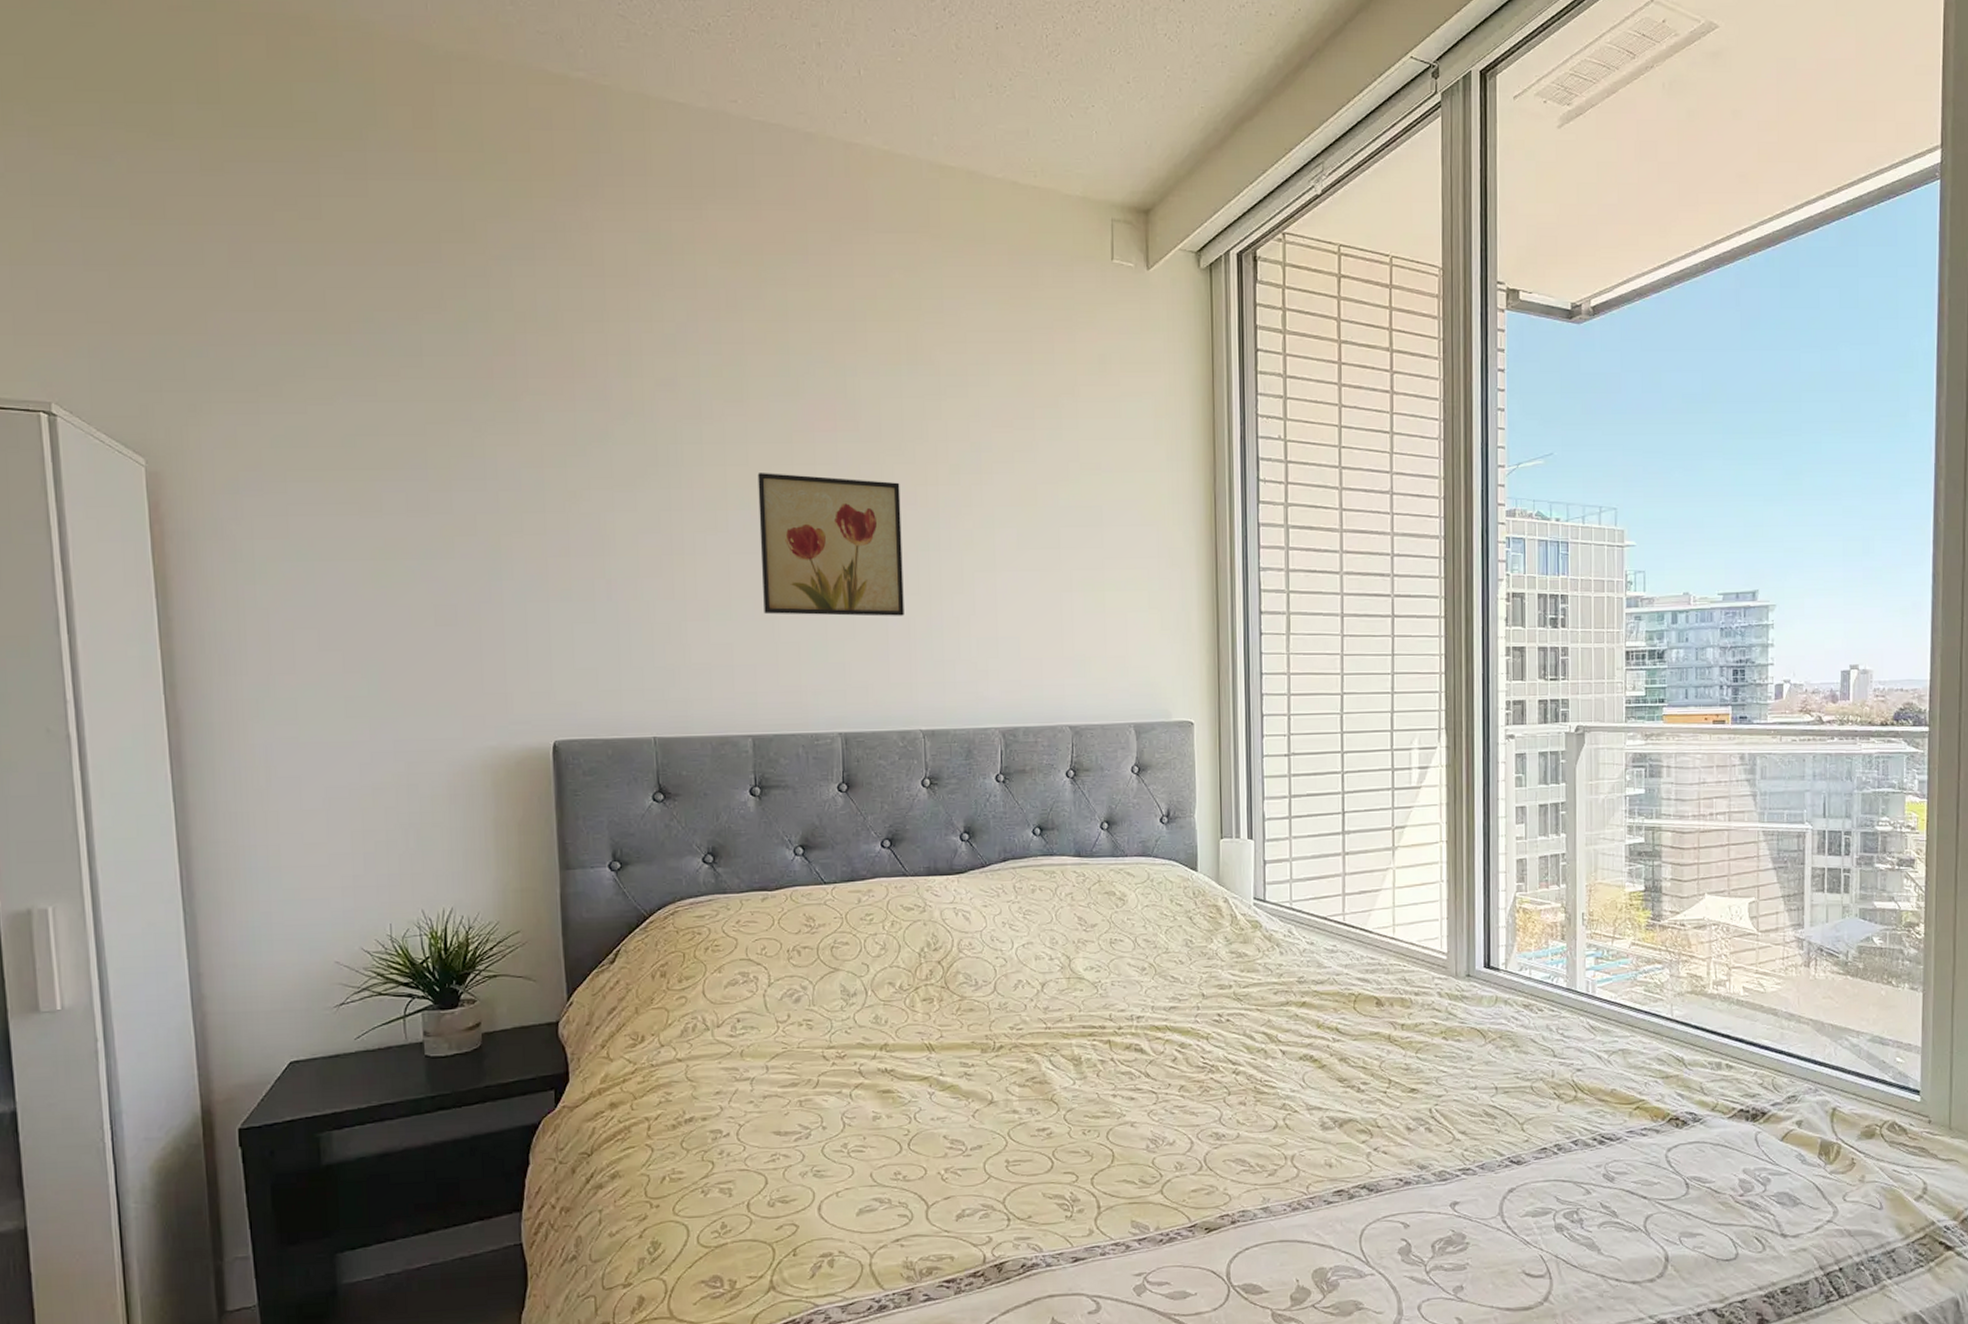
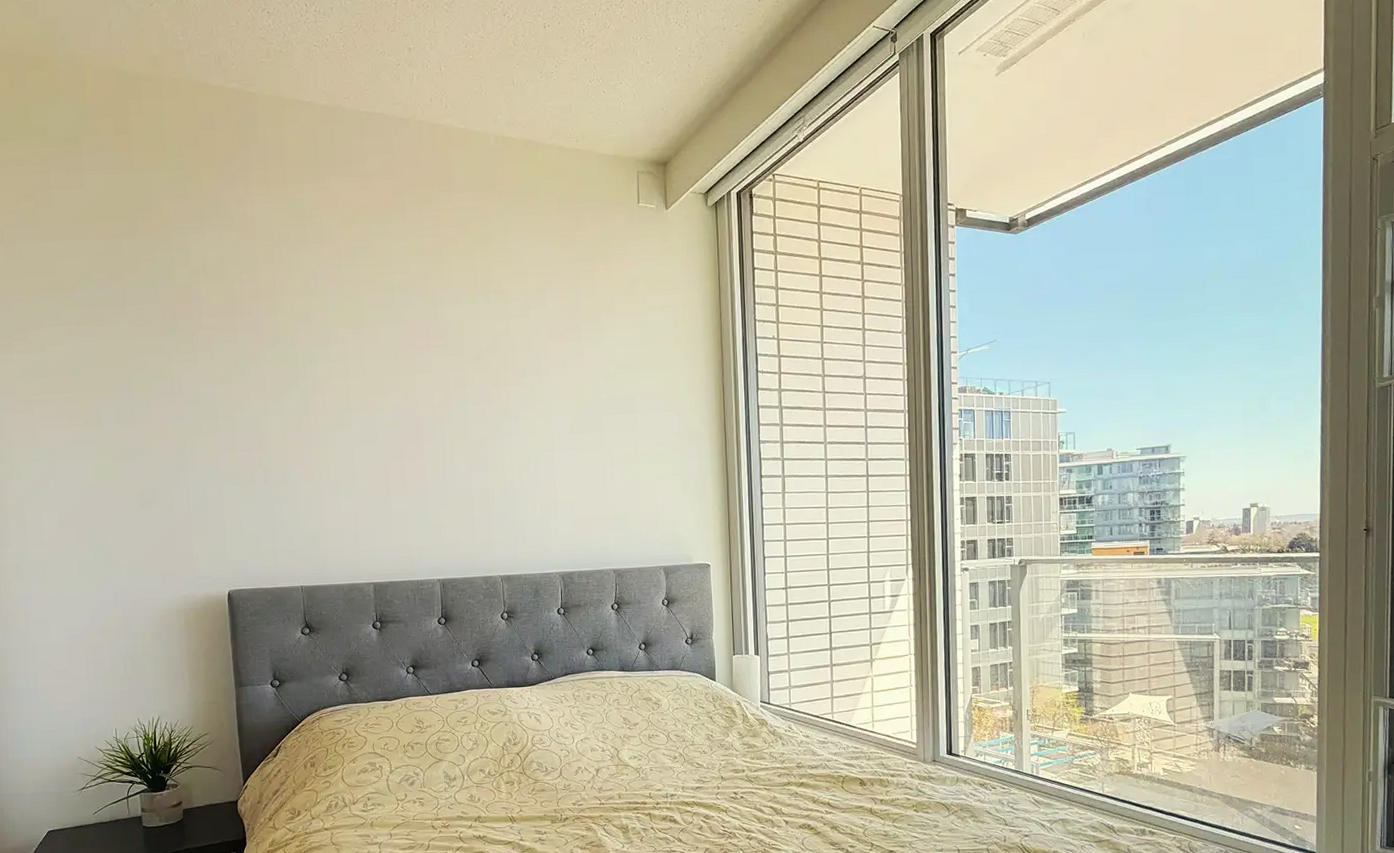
wall art: present [757,473,904,616] -> none [372,382,485,490]

